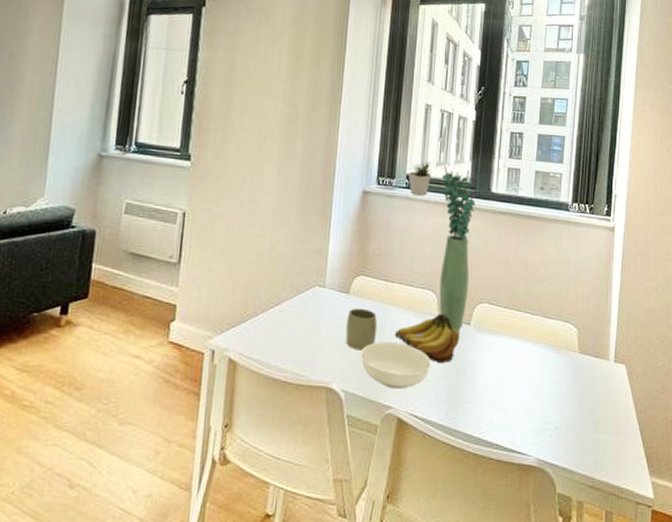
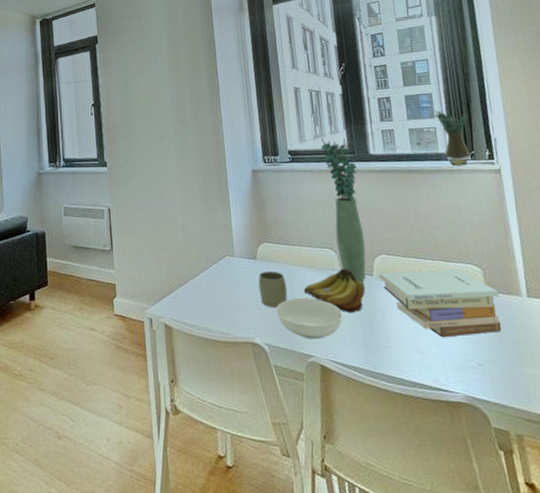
potted plant: present [408,161,432,196] -> none [289,136,311,167]
books: none [477,323,589,397] -> present [379,269,502,337]
vase: none [563,154,595,218] -> present [434,109,470,166]

